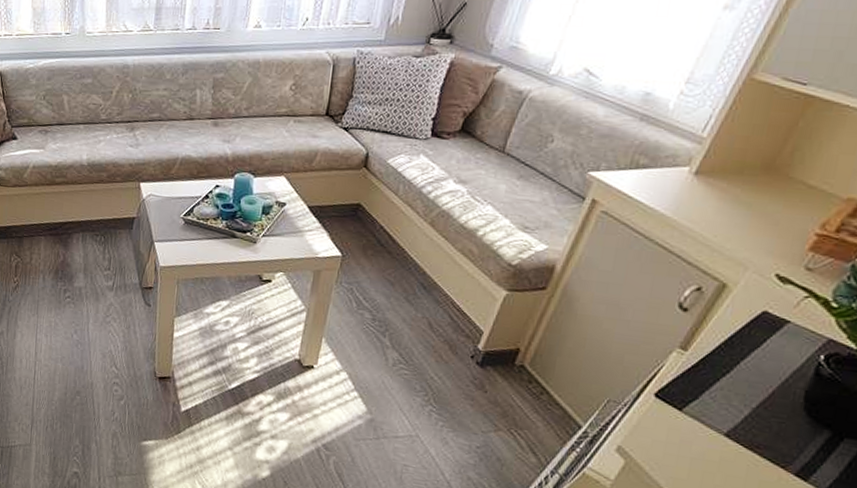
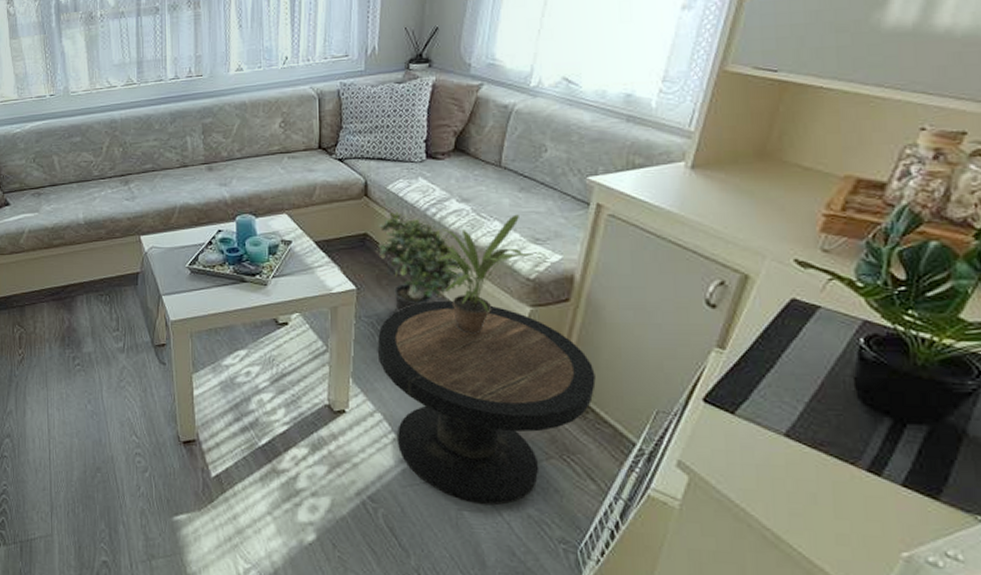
side table: none [352,275,557,466] -> present [377,300,596,505]
potted plant: none [365,185,456,283] -> present [375,211,468,313]
potted plant: none [426,201,520,311] -> present [439,214,534,334]

